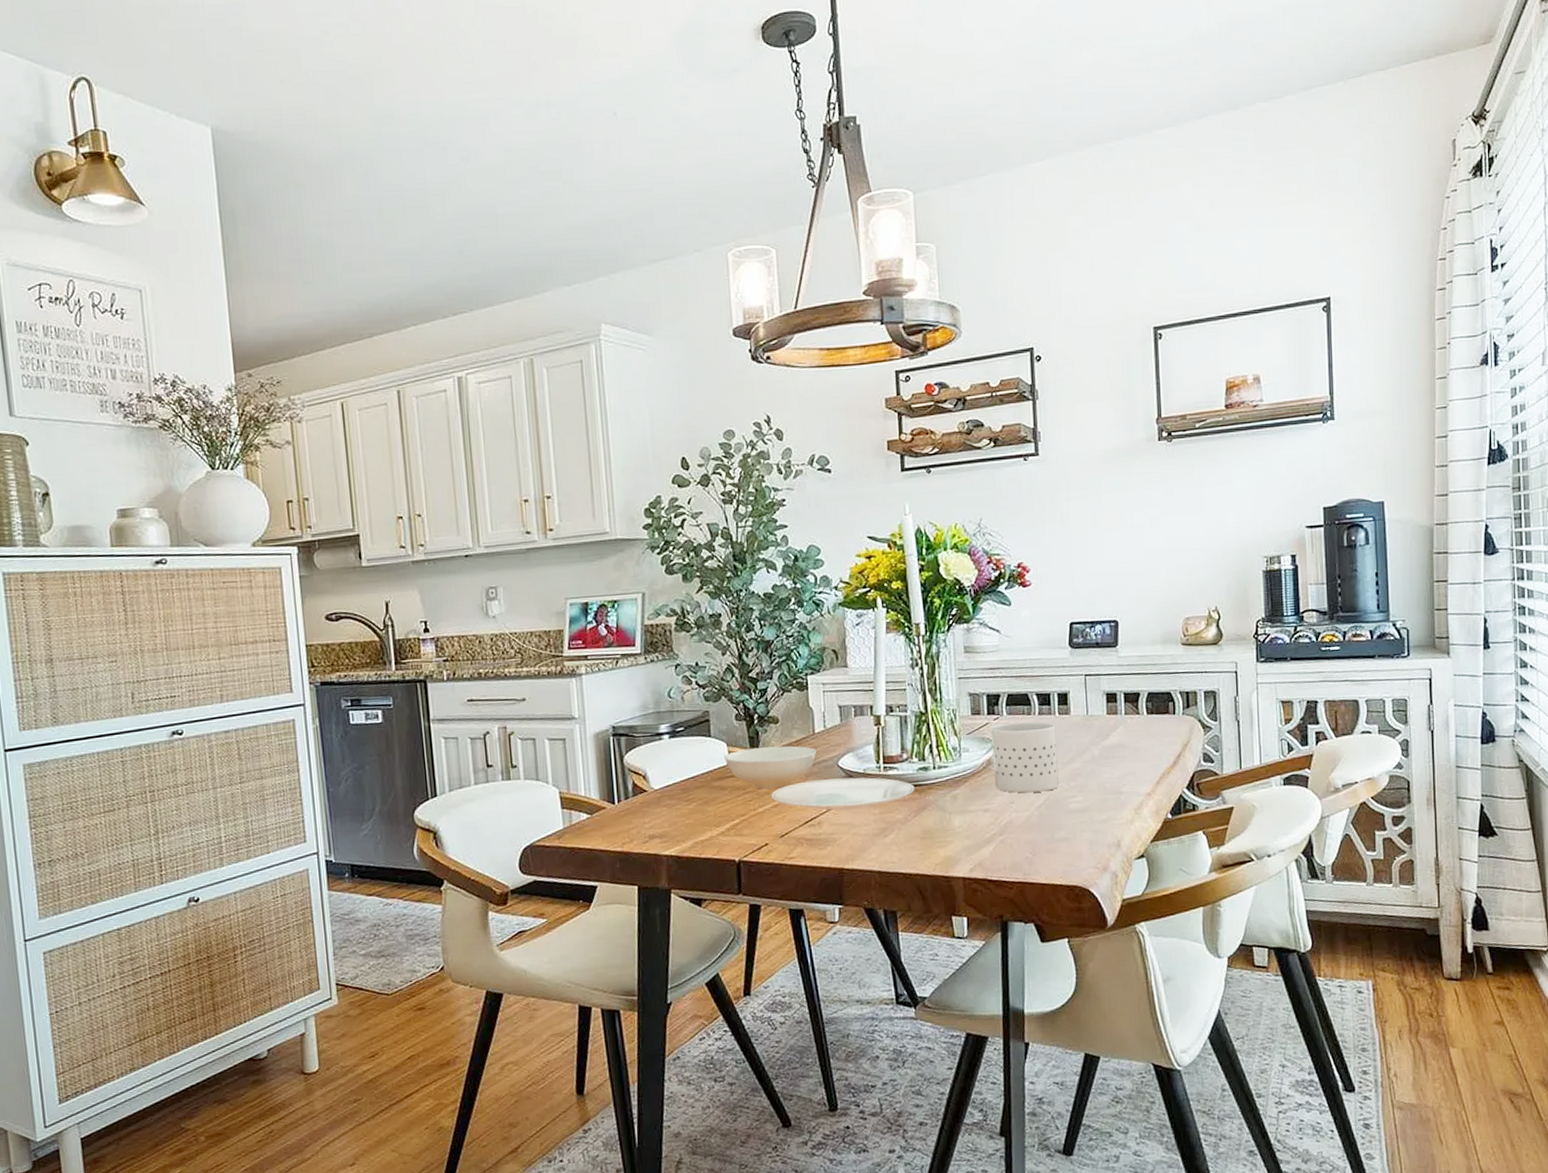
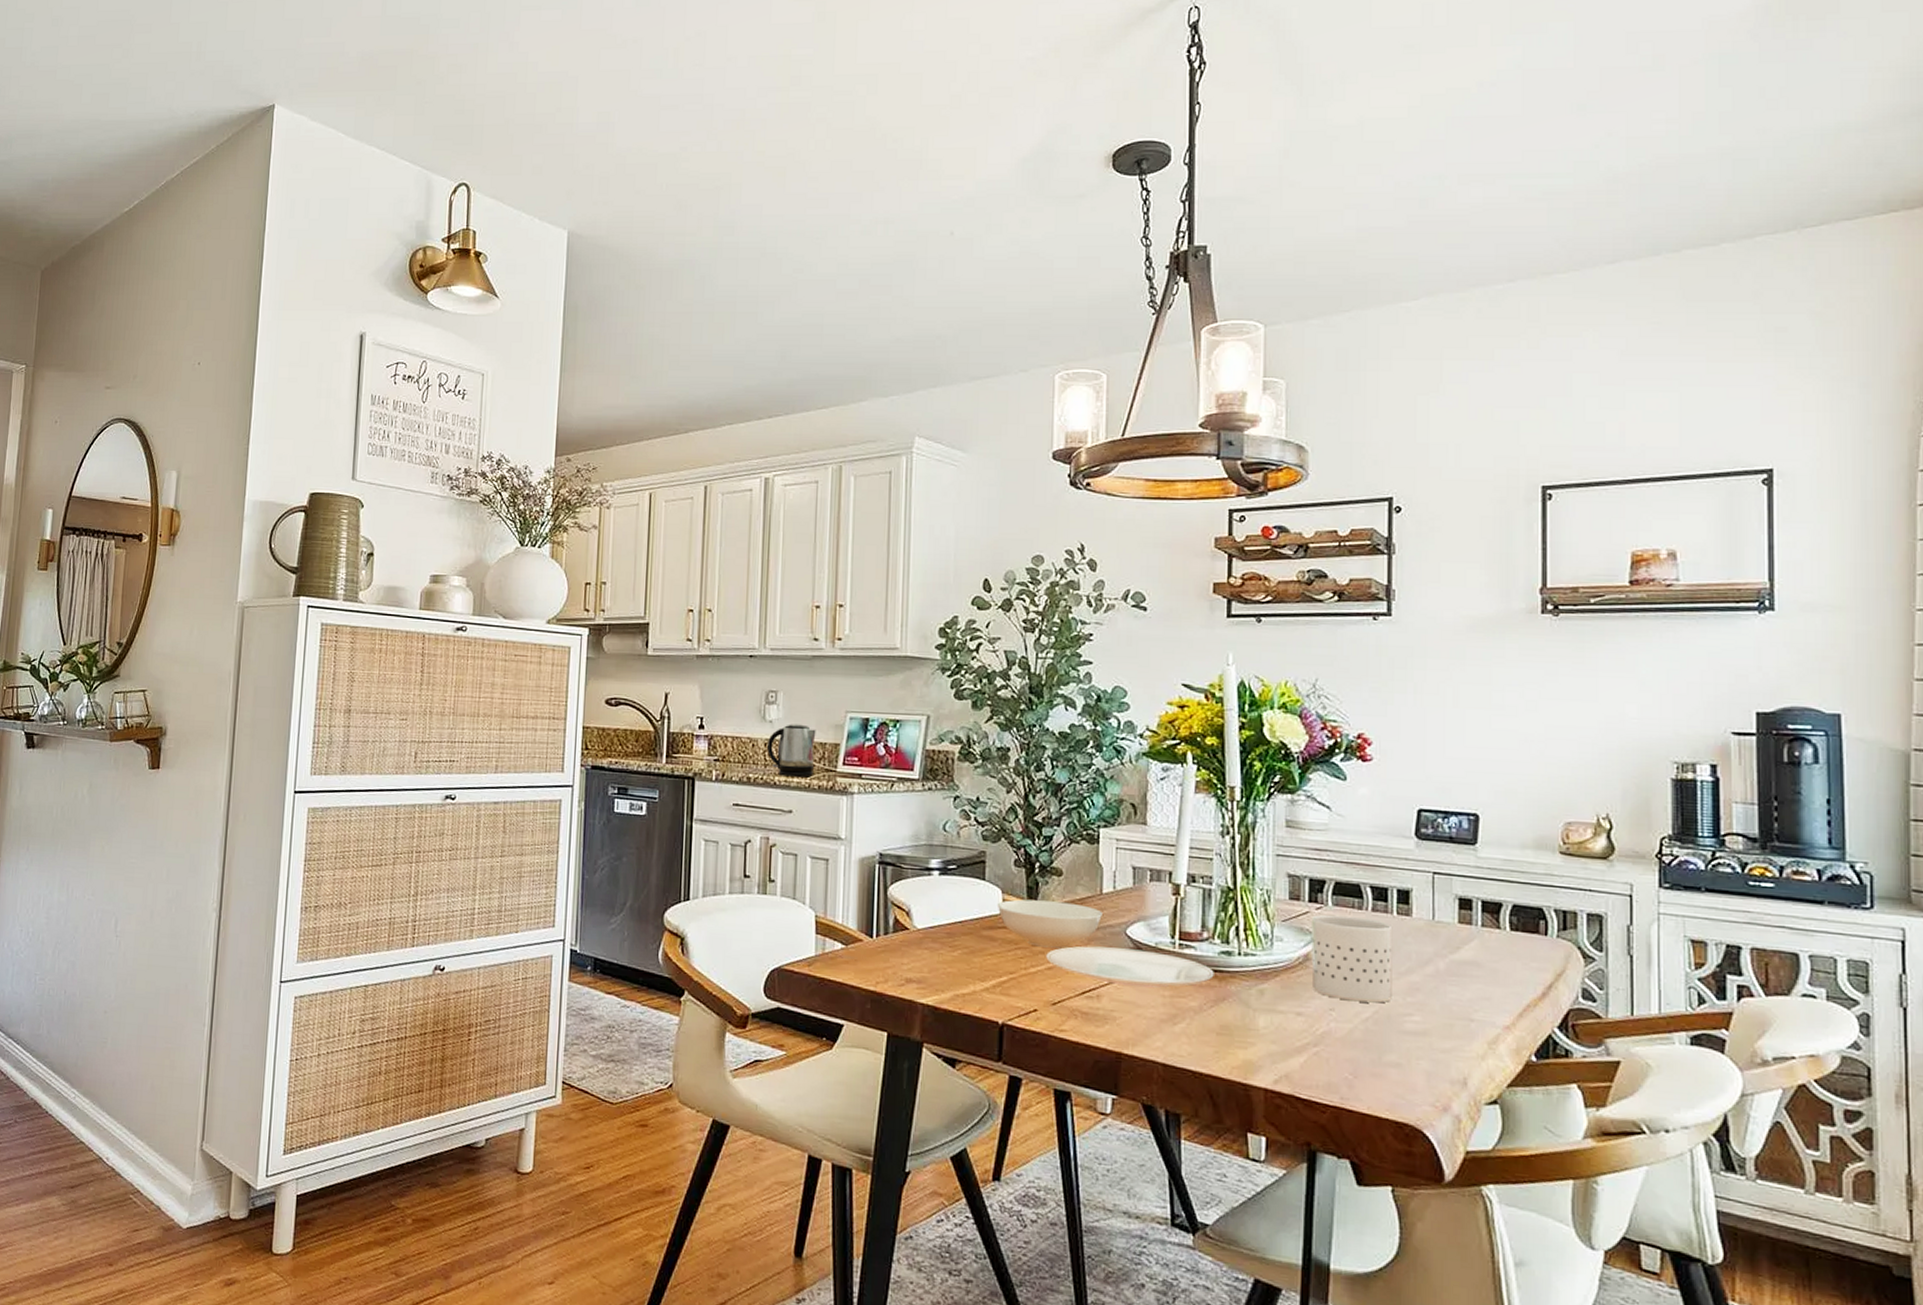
kettle: none [493,616,543,668] -> present [767,724,816,778]

